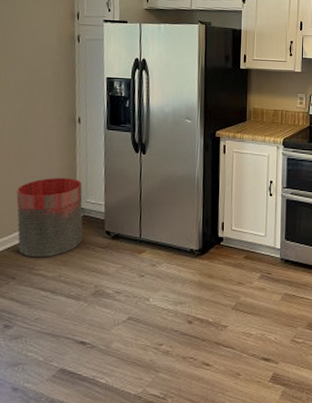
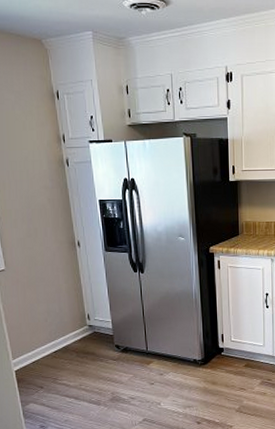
trash can: present [16,177,83,258] -> none [33,298,96,370]

